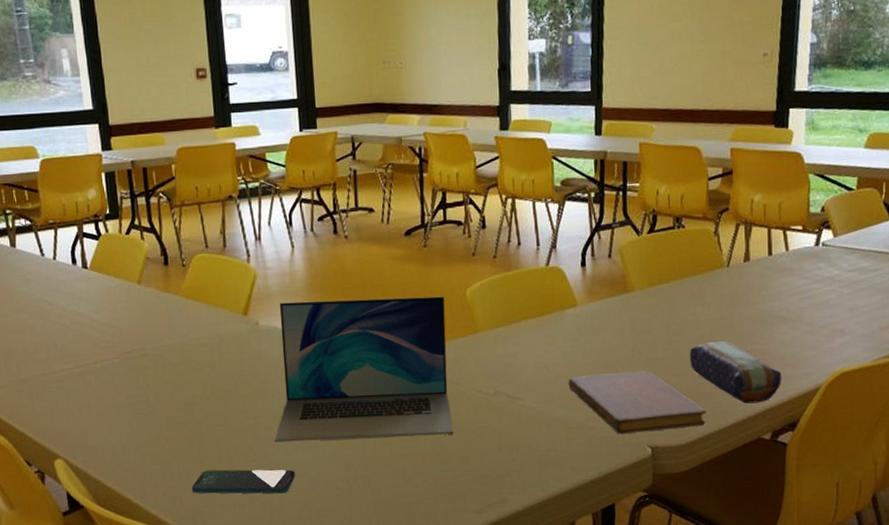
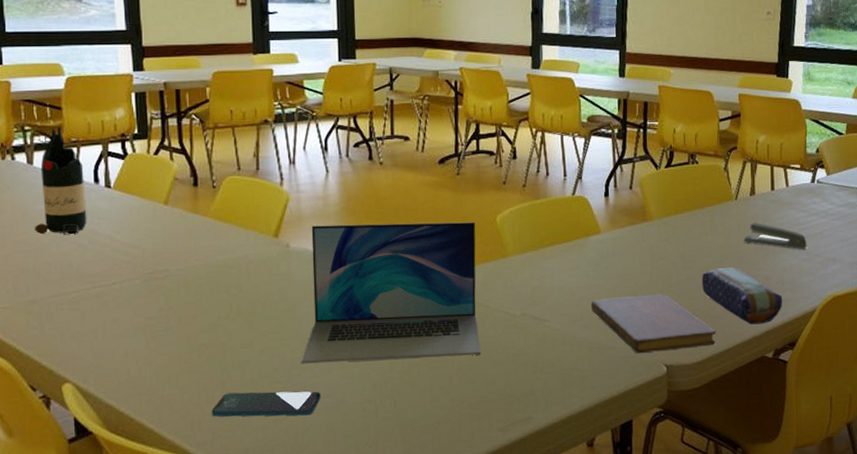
bottle: none [21,209,68,316] -> present [35,126,87,235]
stapler: none [737,292,811,321] -> present [744,223,807,250]

